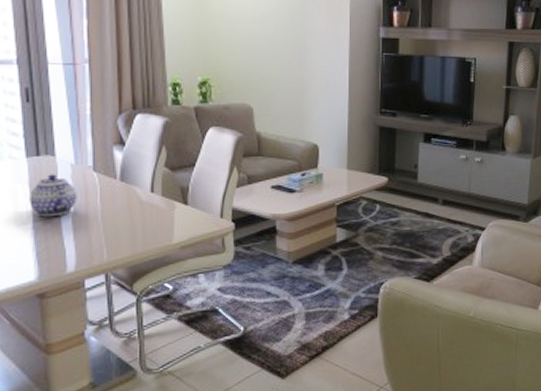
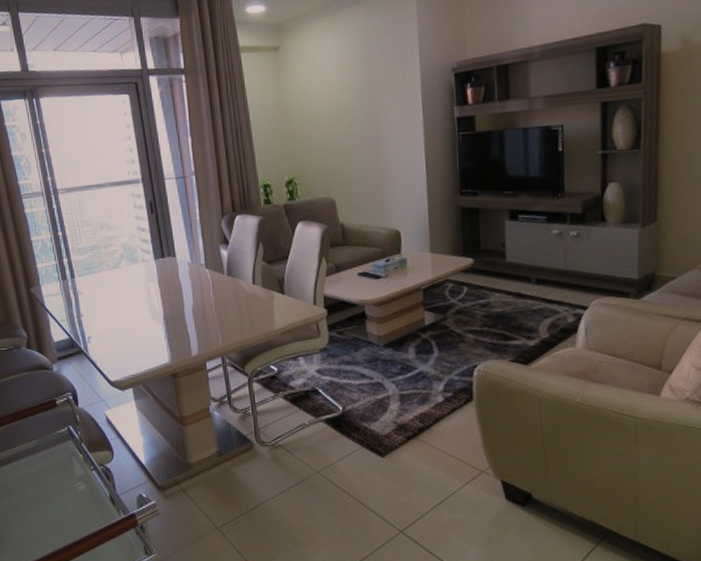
teapot: present [29,174,77,217] -> none [159,272,195,309]

